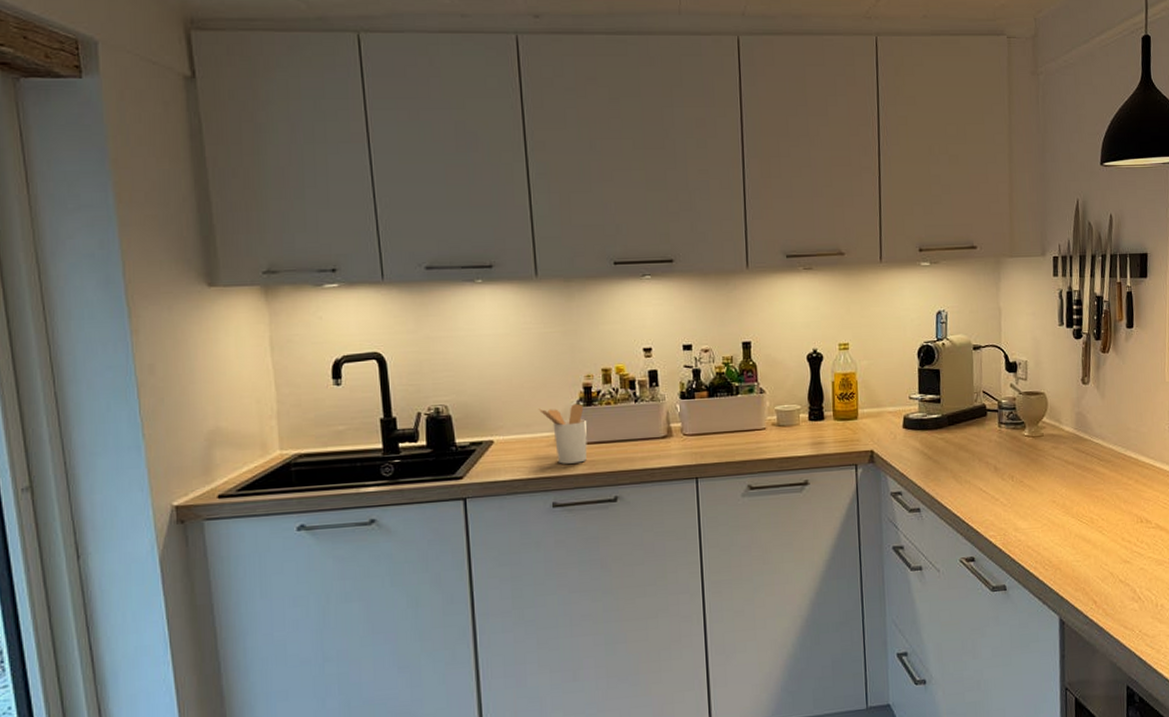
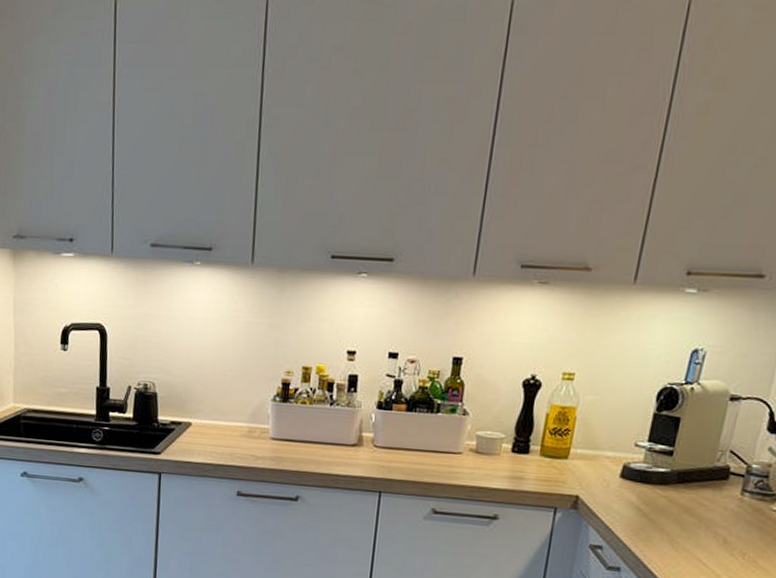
utensil holder: present [538,403,588,464] -> none [236,398,280,458]

